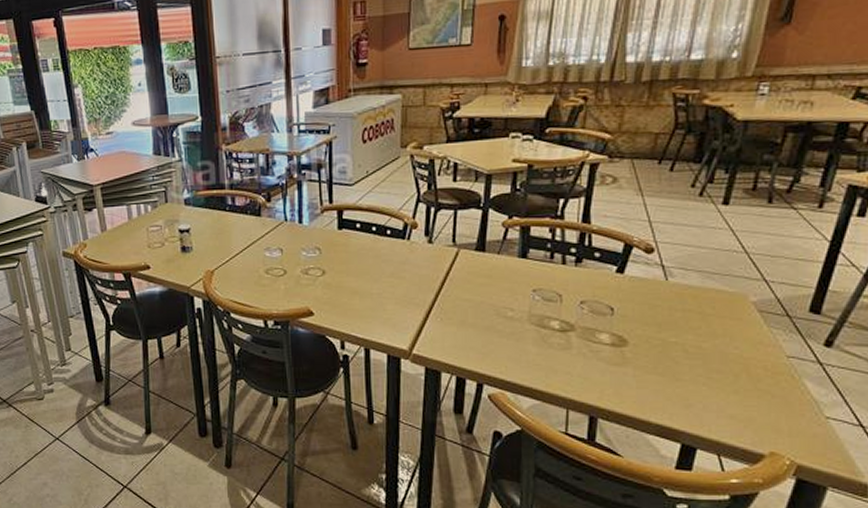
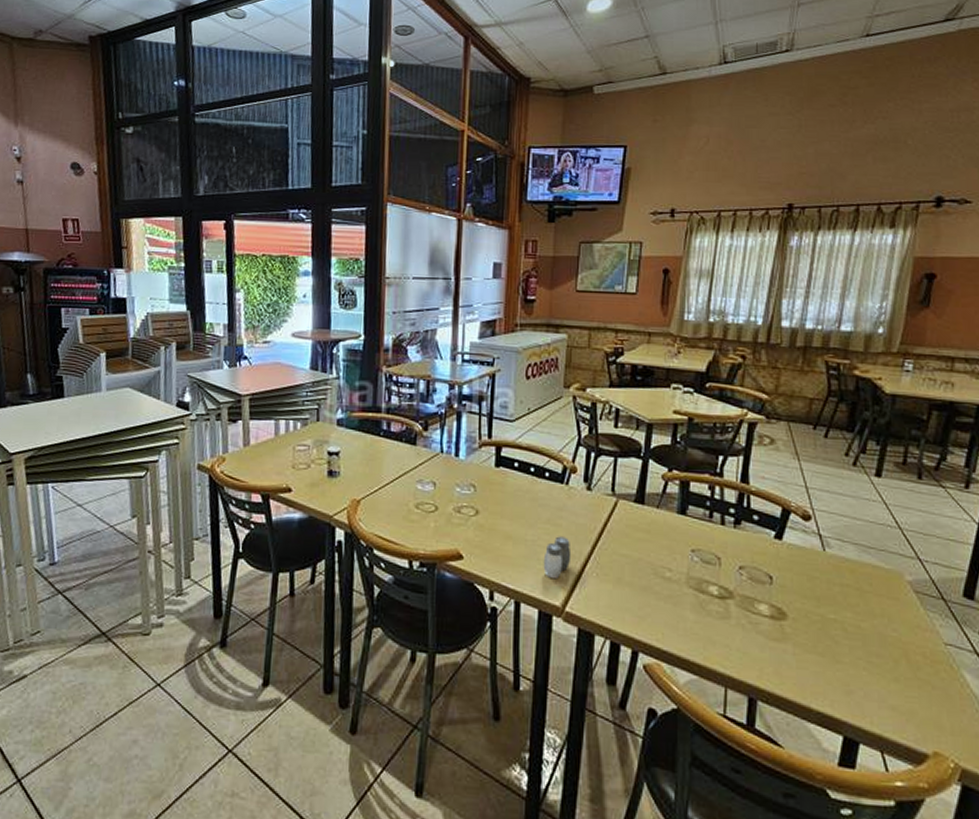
salt and pepper shaker: none [389,288,416,325] -> present [543,536,572,578]

